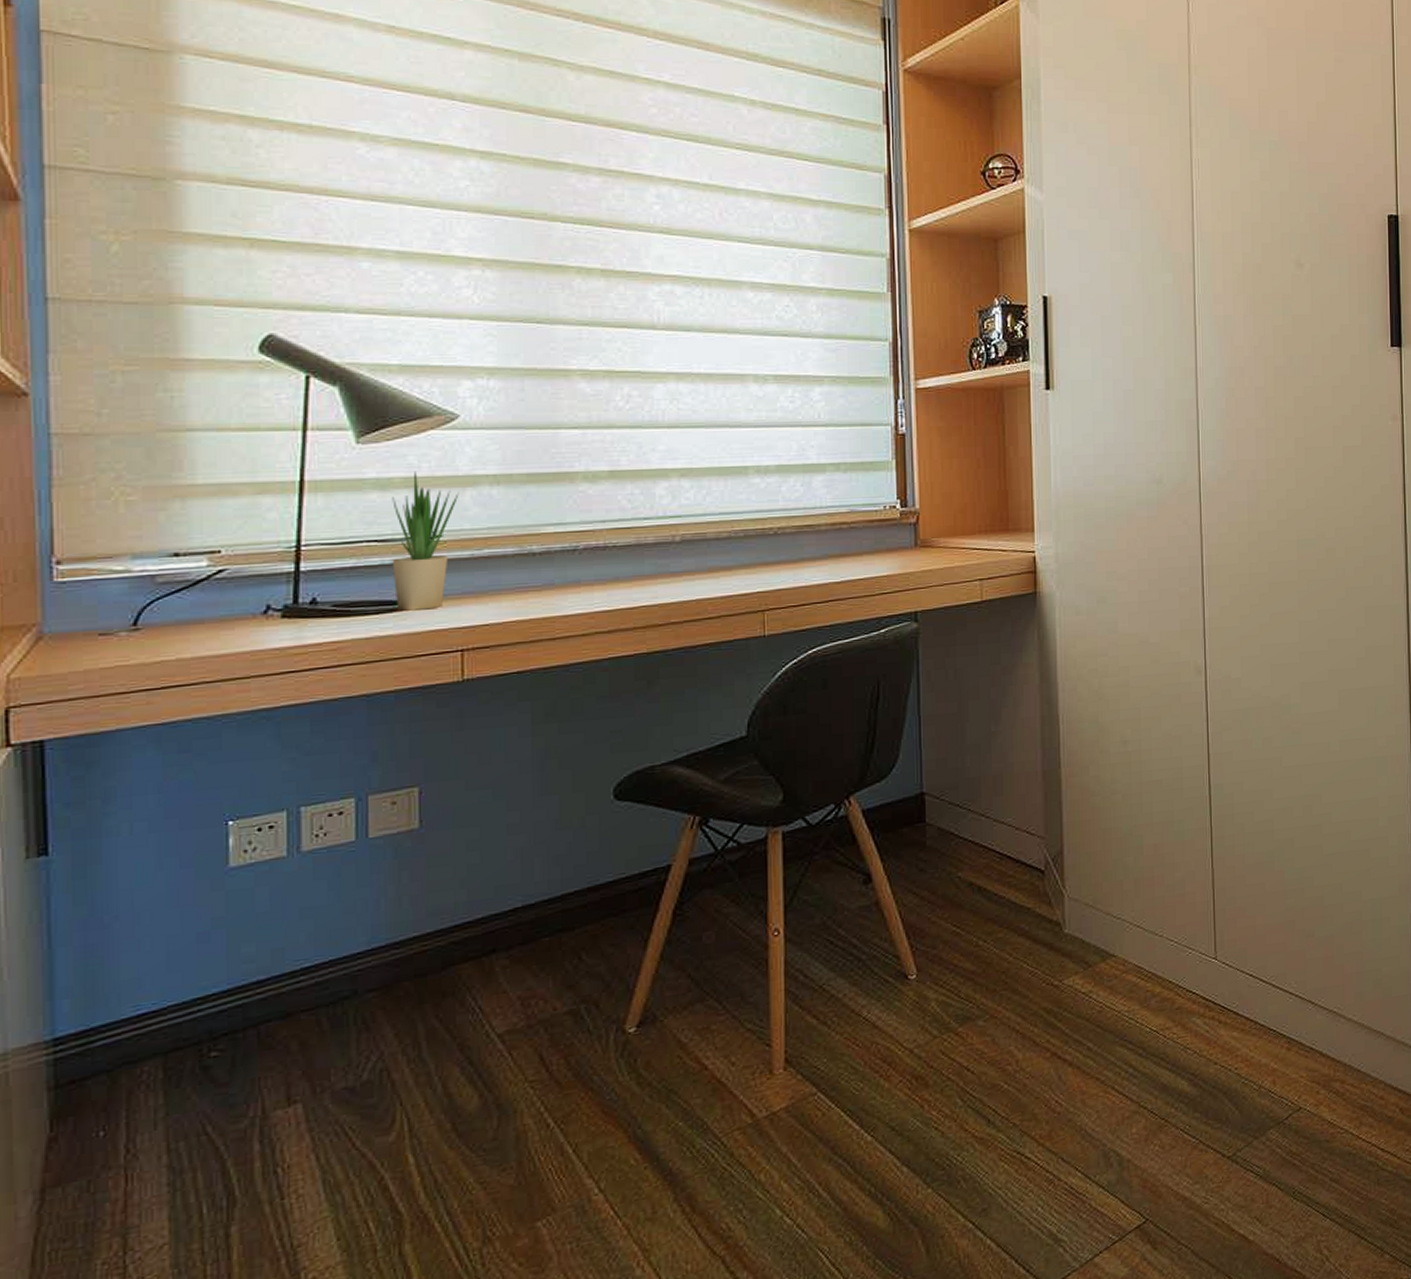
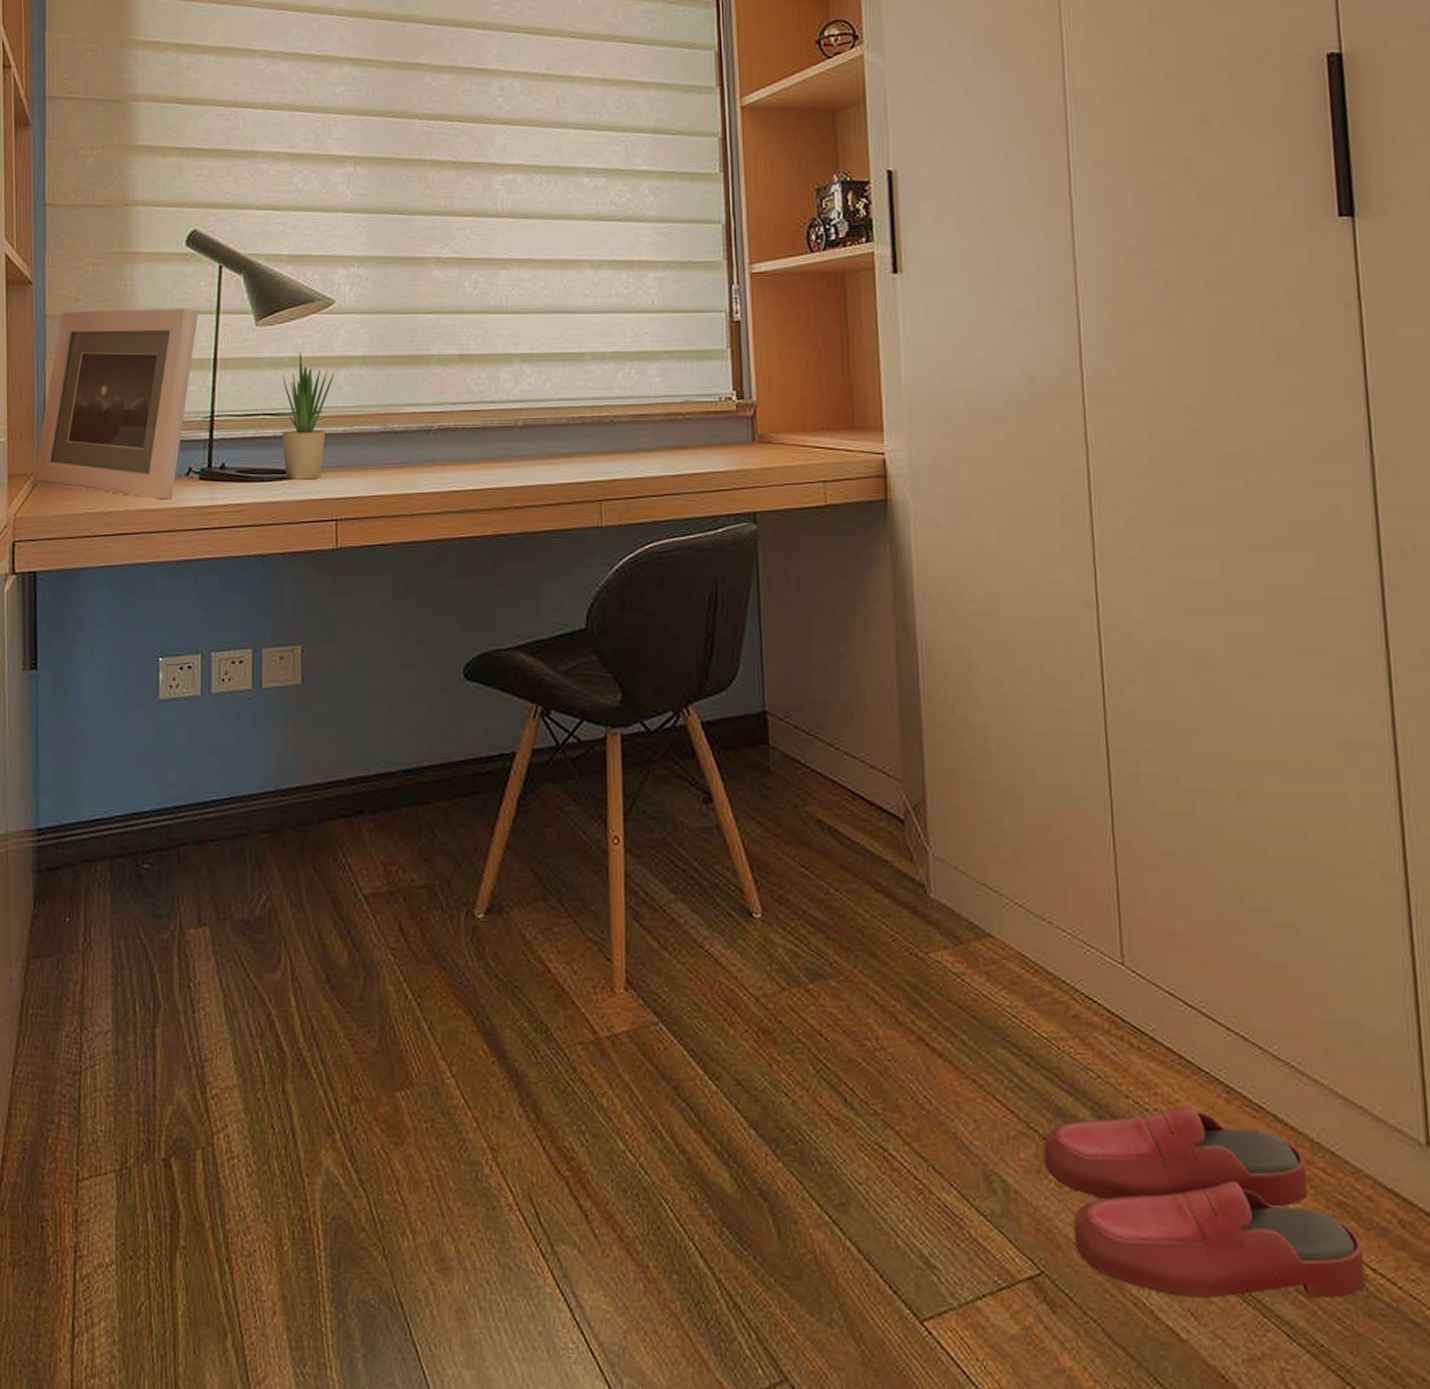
picture frame: none [35,424,279,644] -> present [33,308,199,500]
slippers: none [1150,1058,1377,1210] -> present [1043,1104,1366,1299]

